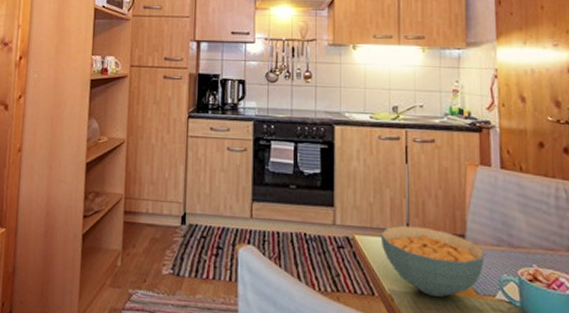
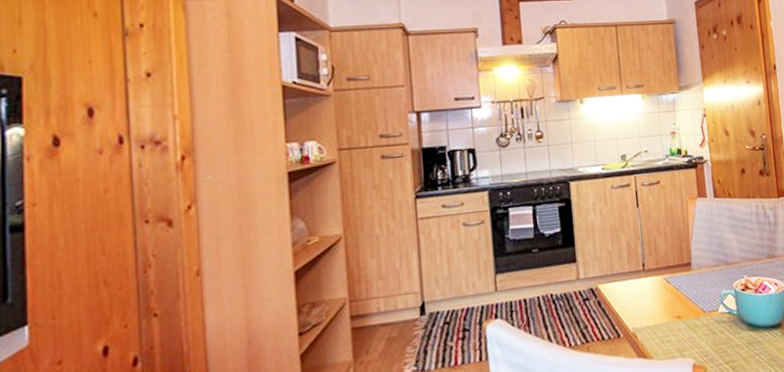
cereal bowl: present [380,225,485,297] -> none [620,263,708,324]

